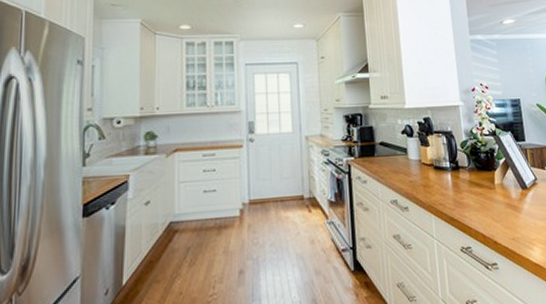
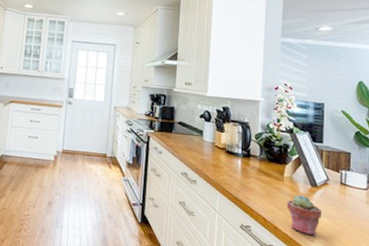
potted succulent: none [501,200,536,244] -> present [286,194,321,237]

